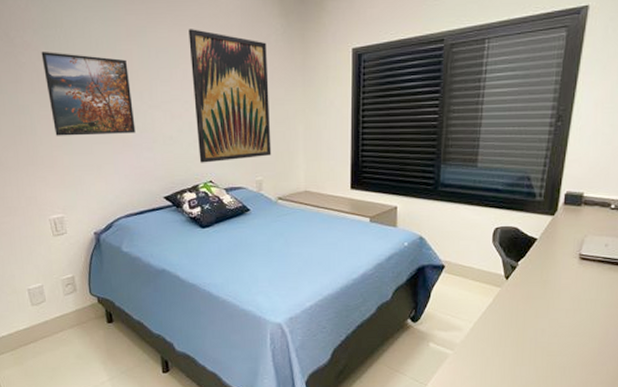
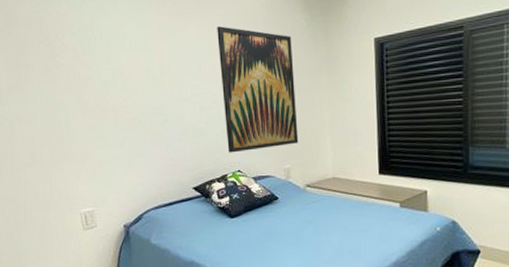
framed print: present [41,51,136,136] -> none [78,52,166,131]

